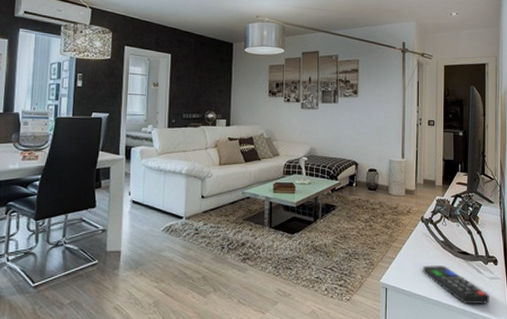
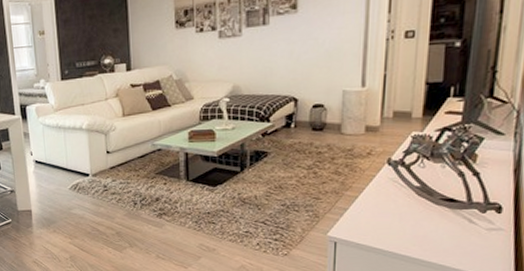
remote control: present [422,265,490,304] -> none [385,216,485,259]

